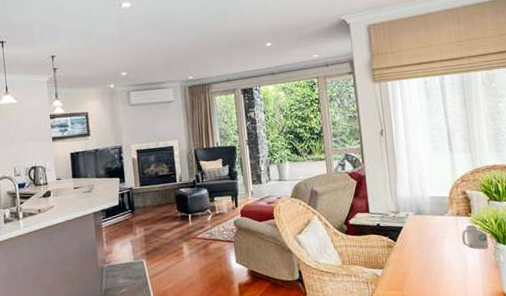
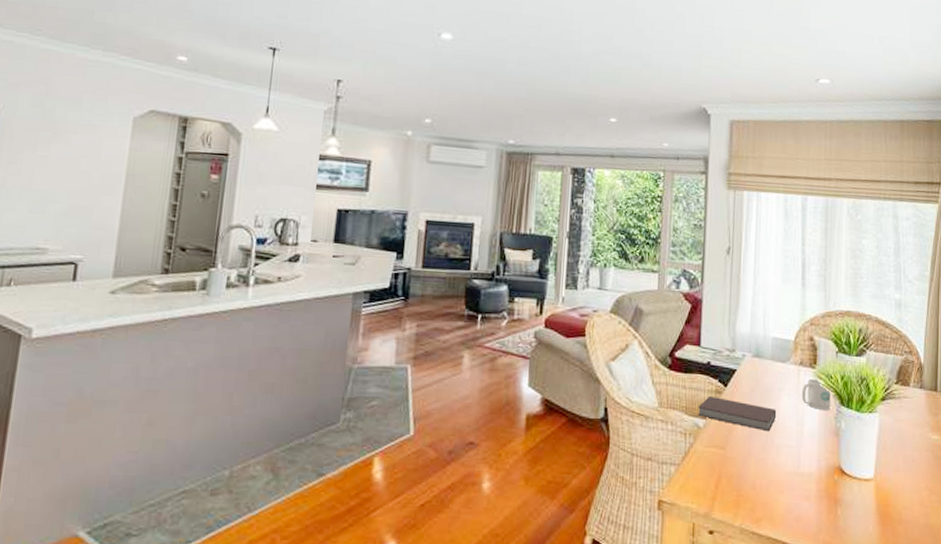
notebook: none [375,250,443,272] -> present [698,395,777,432]

